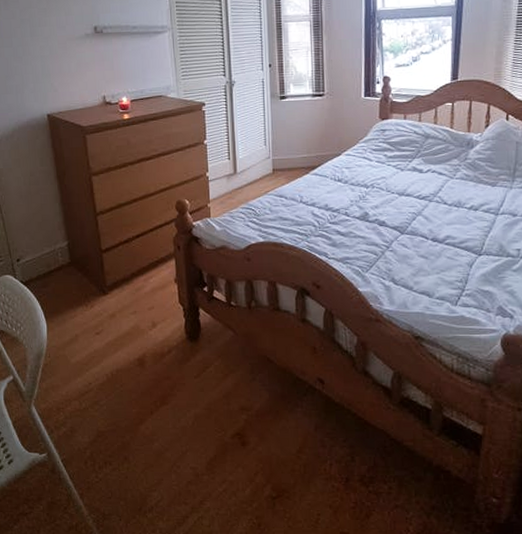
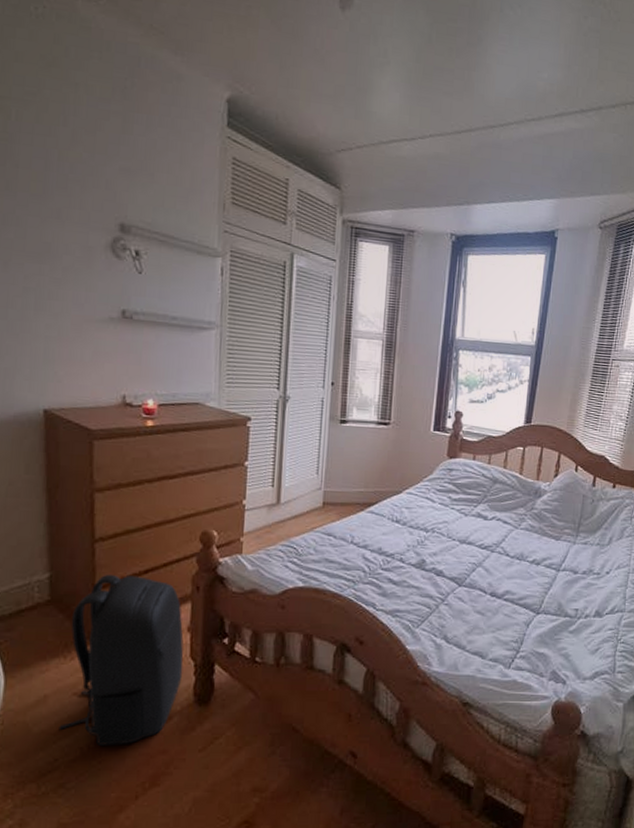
backpack: none [87,239,175,373] -> present [59,574,184,746]

